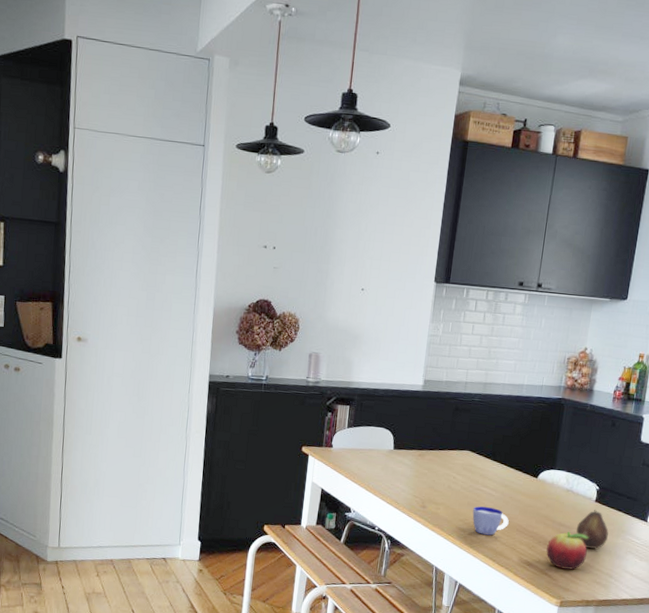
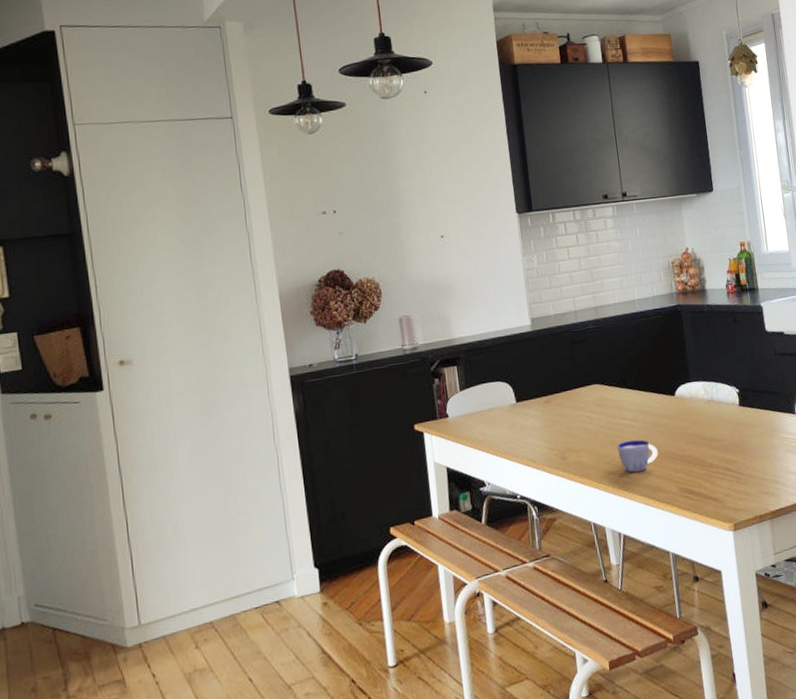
fruit: present [546,532,589,570] -> none [704,444,747,488]
fruit: present [576,509,609,549] -> none [728,413,762,458]

